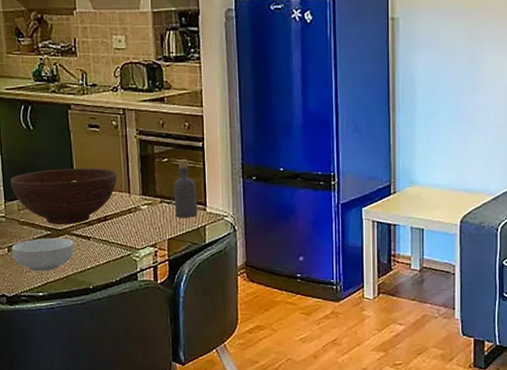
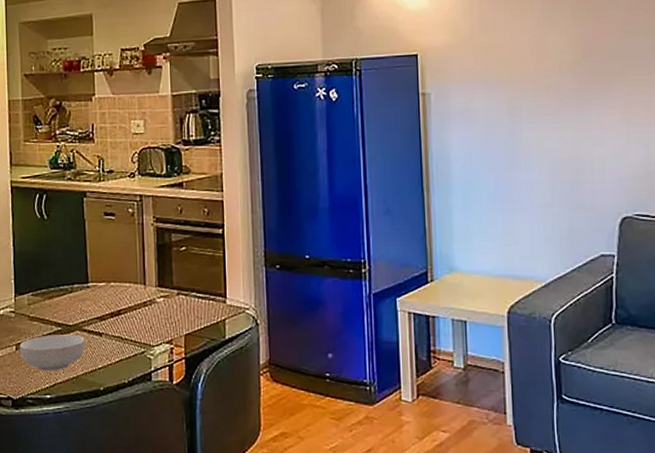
fruit bowl: present [10,169,118,225] -> none [21,259,133,321]
bottle: present [173,159,198,218] -> none [191,248,217,311]

